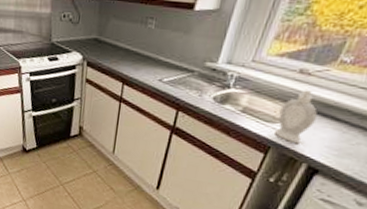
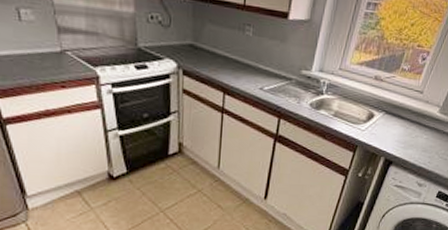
soap bottle: present [275,88,317,144] -> none [360,92,389,141]

